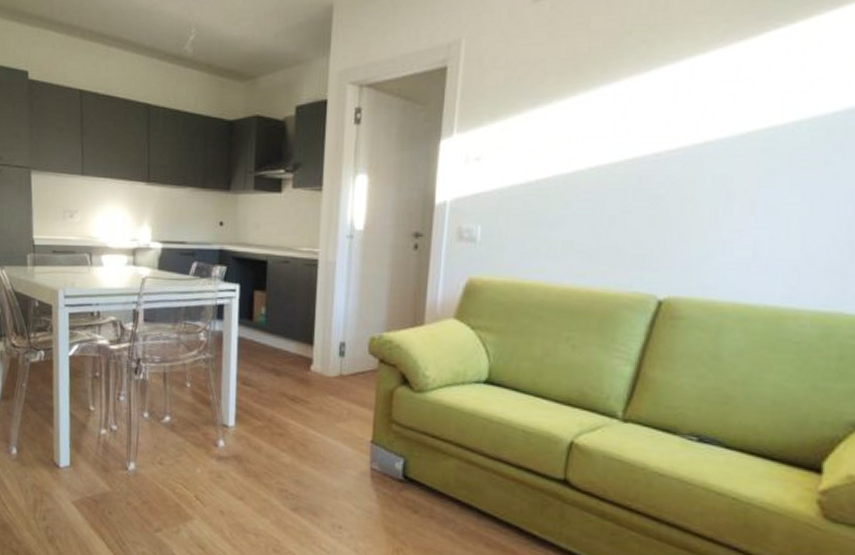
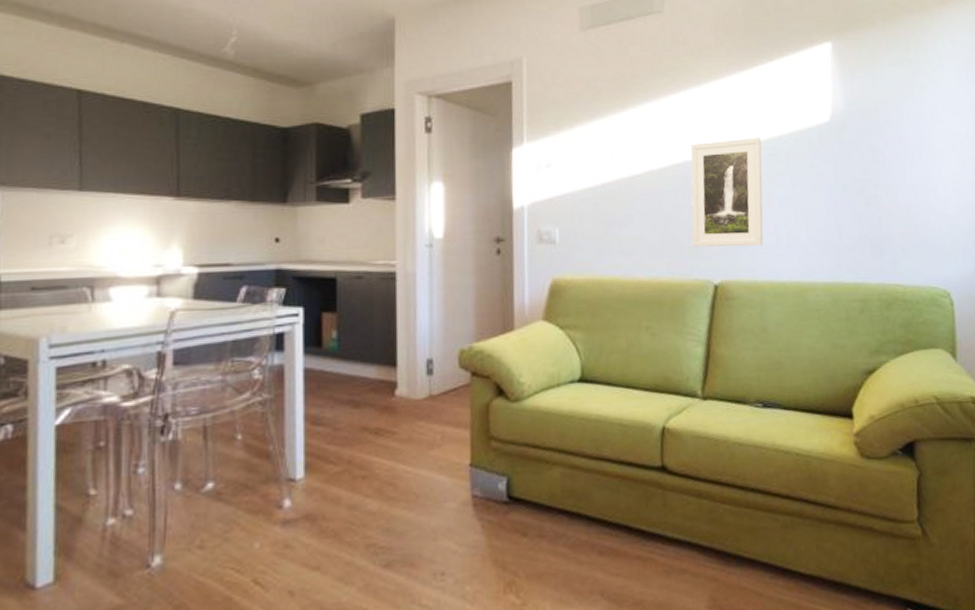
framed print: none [637,126,755,260] -> present [690,137,764,247]

